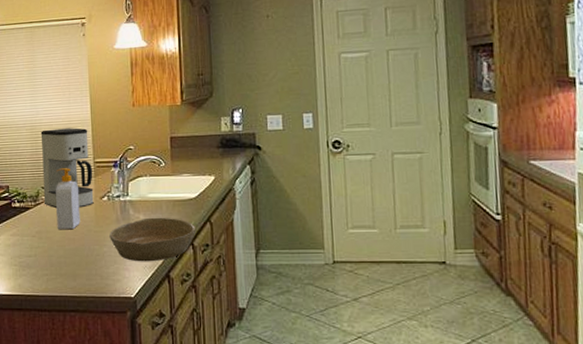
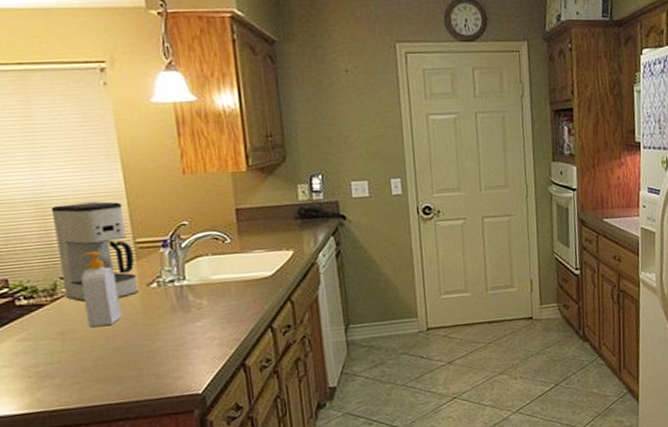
bowl: present [109,217,196,262] -> none [163,300,275,354]

